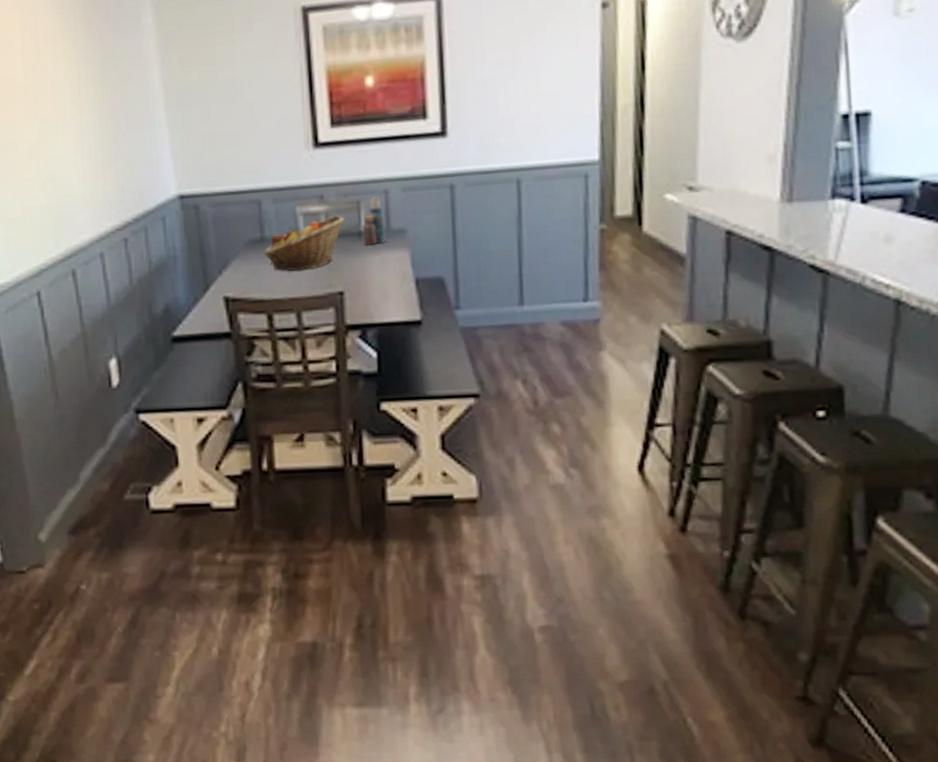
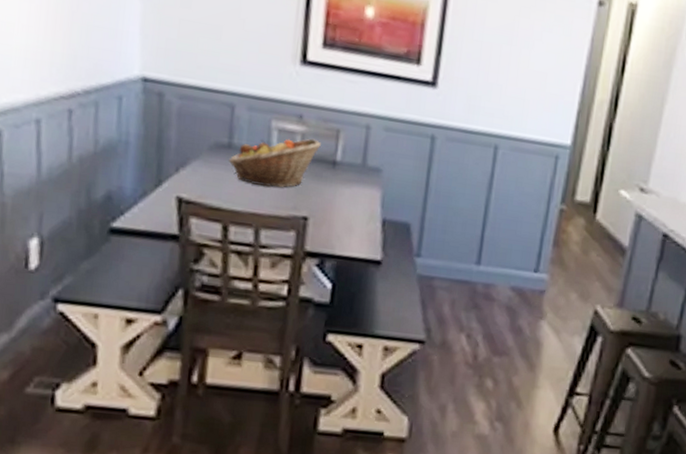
bottle: present [362,197,387,245] -> none [336,129,362,177]

